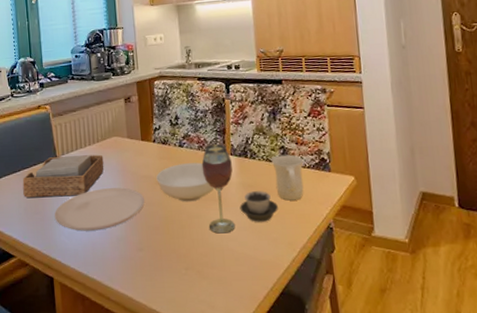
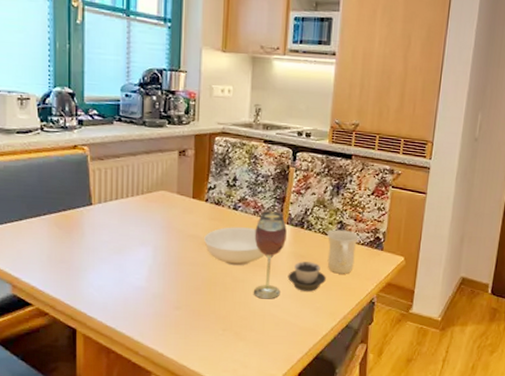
napkin holder: present [22,154,104,198] -> none [47,204,147,248]
plate: present [54,187,145,231] -> none [83,243,189,286]

